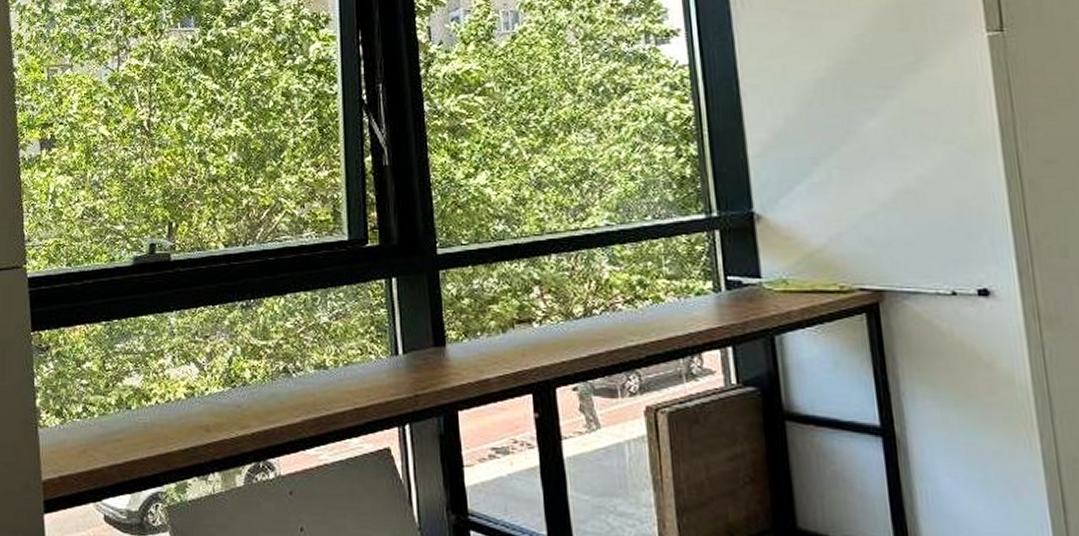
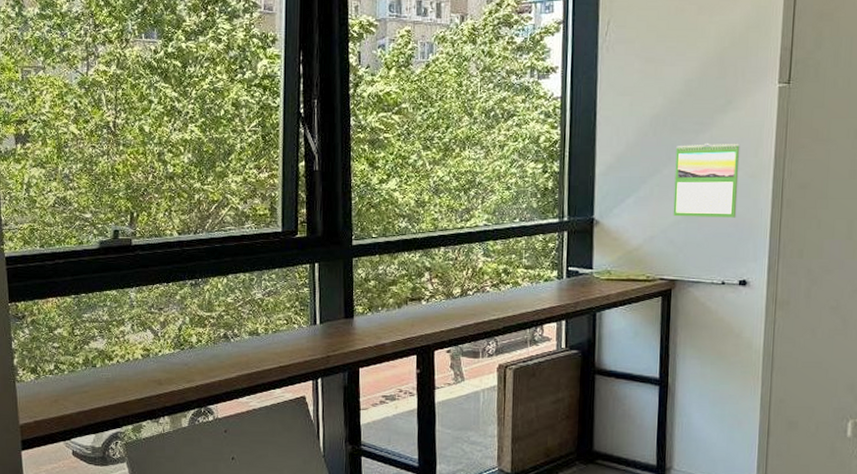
calendar: none [855,109,958,207] -> present [673,143,740,218]

